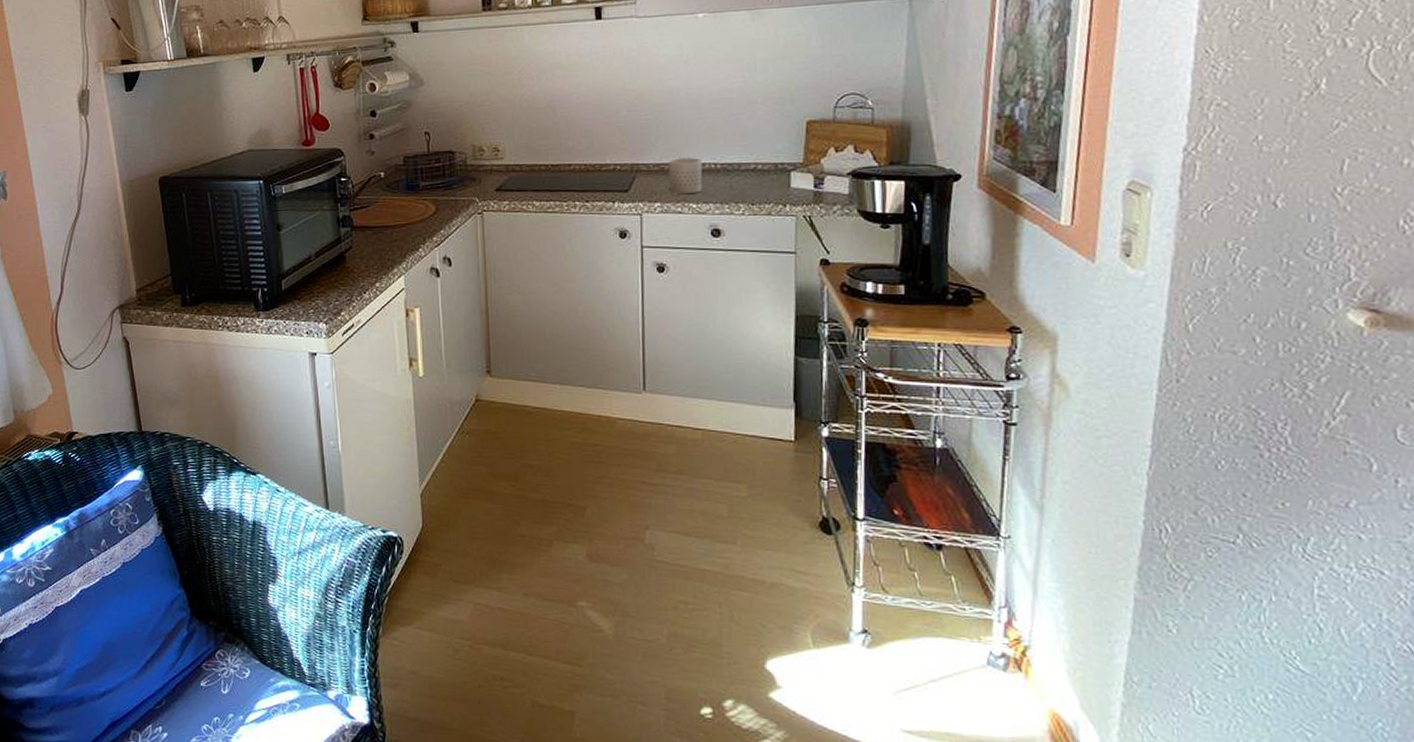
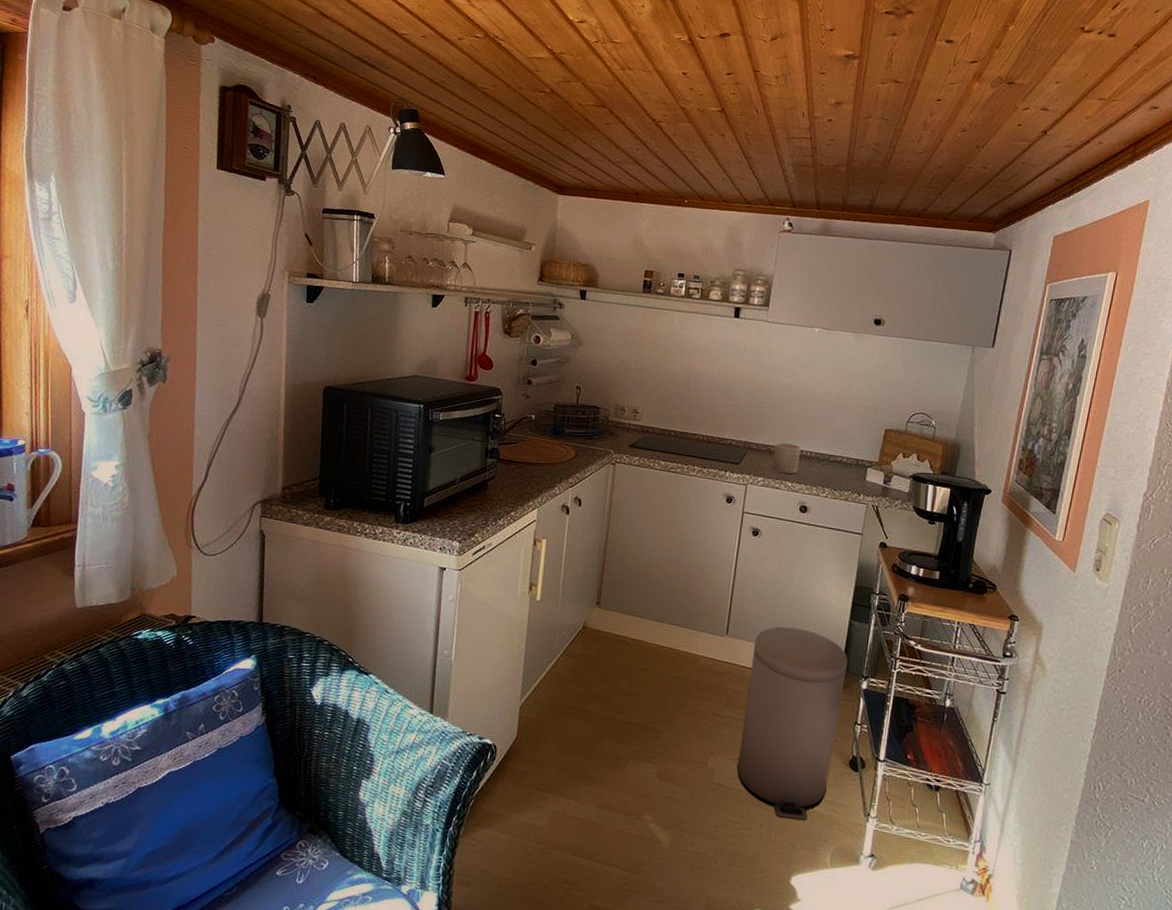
pedal bin: none [679,374,800,597] -> present [736,626,848,822]

